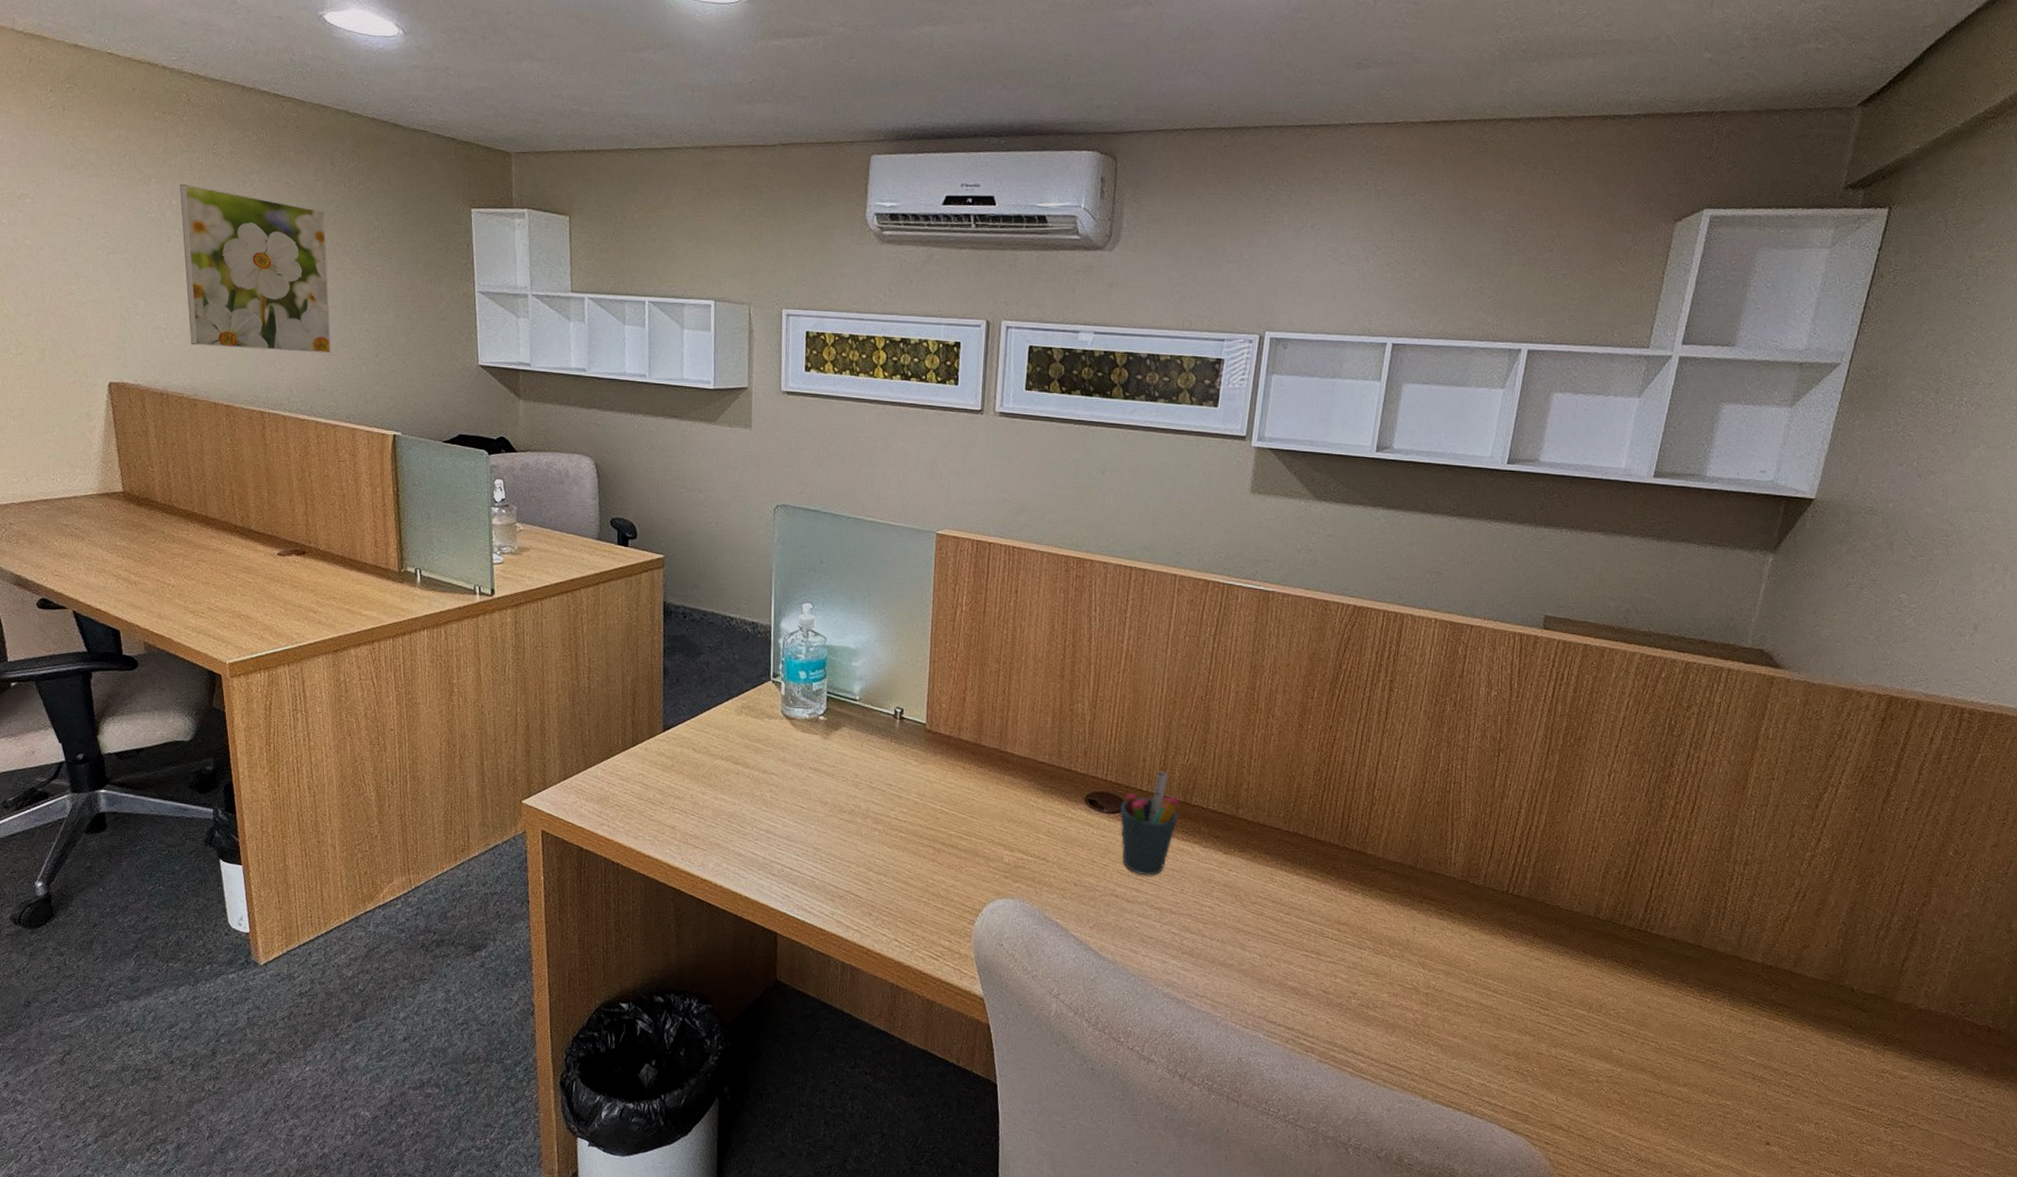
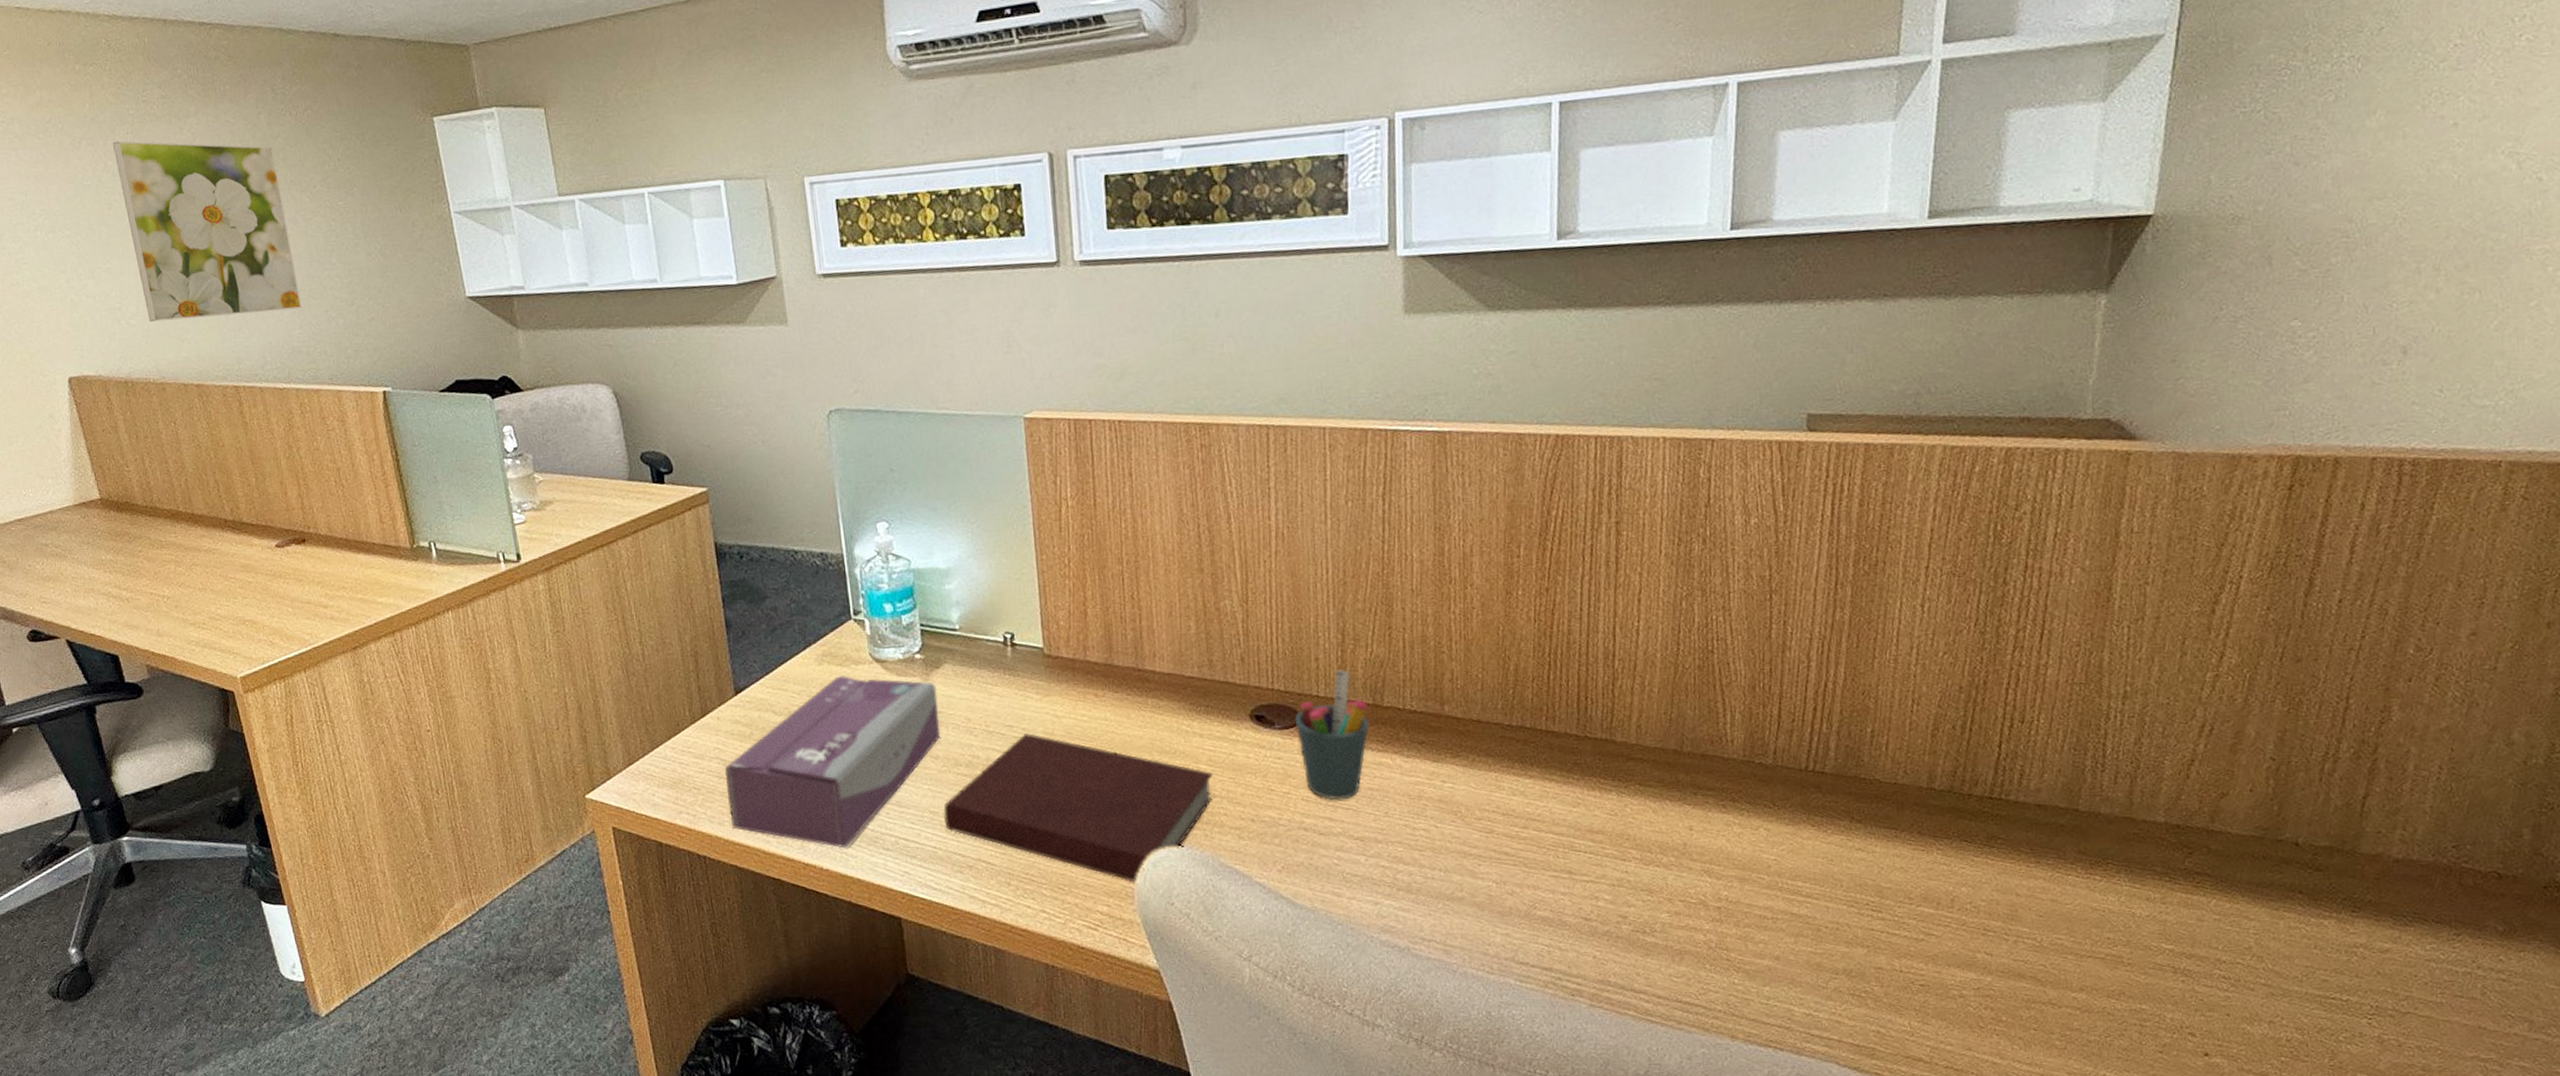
tissue box: none [644,726,834,870] -> present [725,676,941,849]
notebook: none [824,792,1049,924] -> present [943,733,1213,883]

